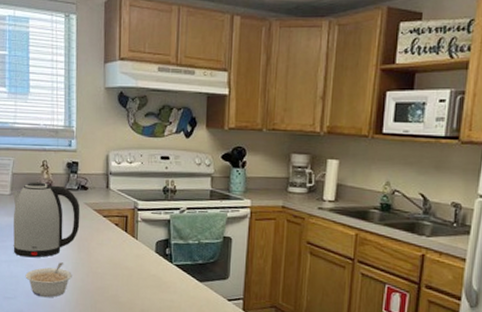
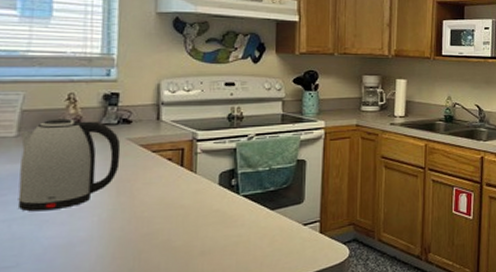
legume: present [25,262,72,298] -> none [35,211,108,259]

